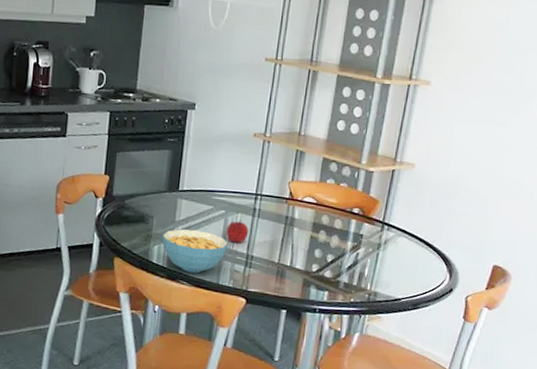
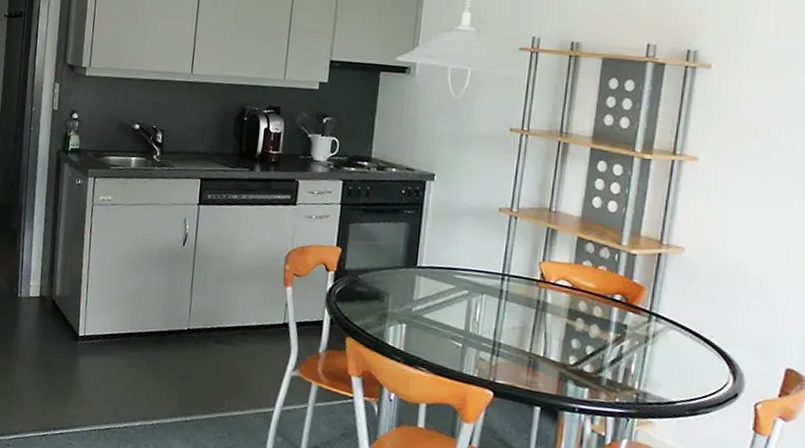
cereal bowl: present [162,229,229,273] -> none [398,309,473,359]
apple: present [226,220,249,244] -> none [469,302,496,328]

